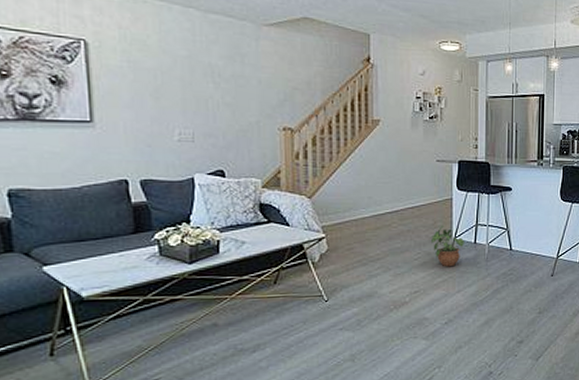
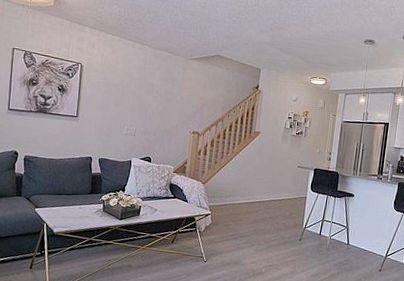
potted plant: present [430,226,464,267] -> none [286,217,312,251]

